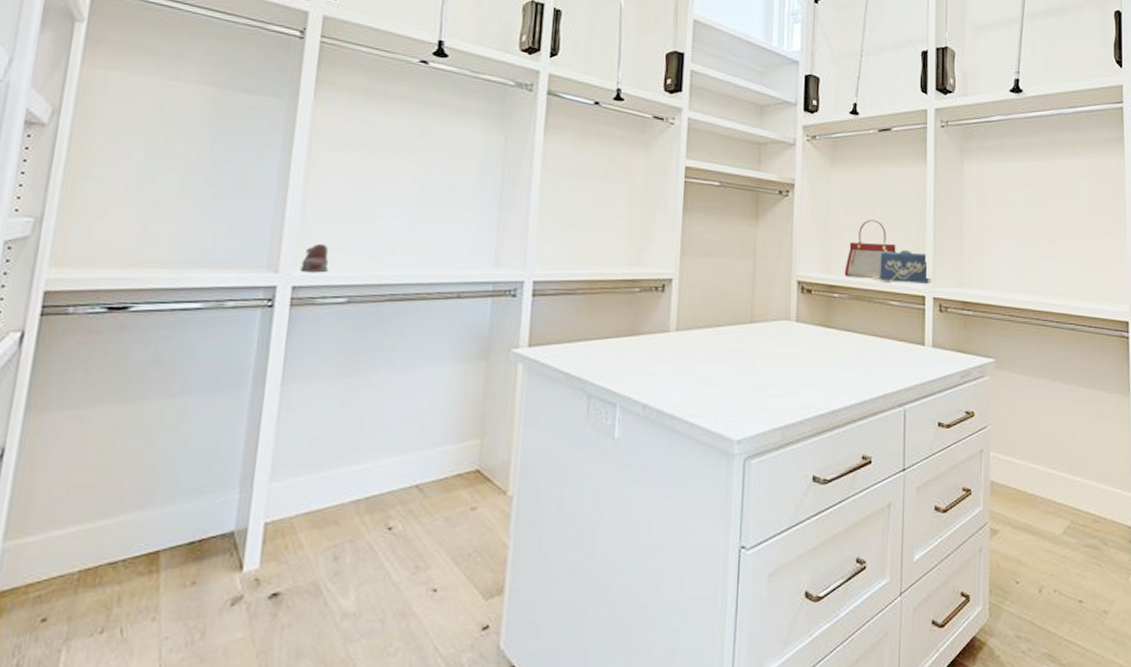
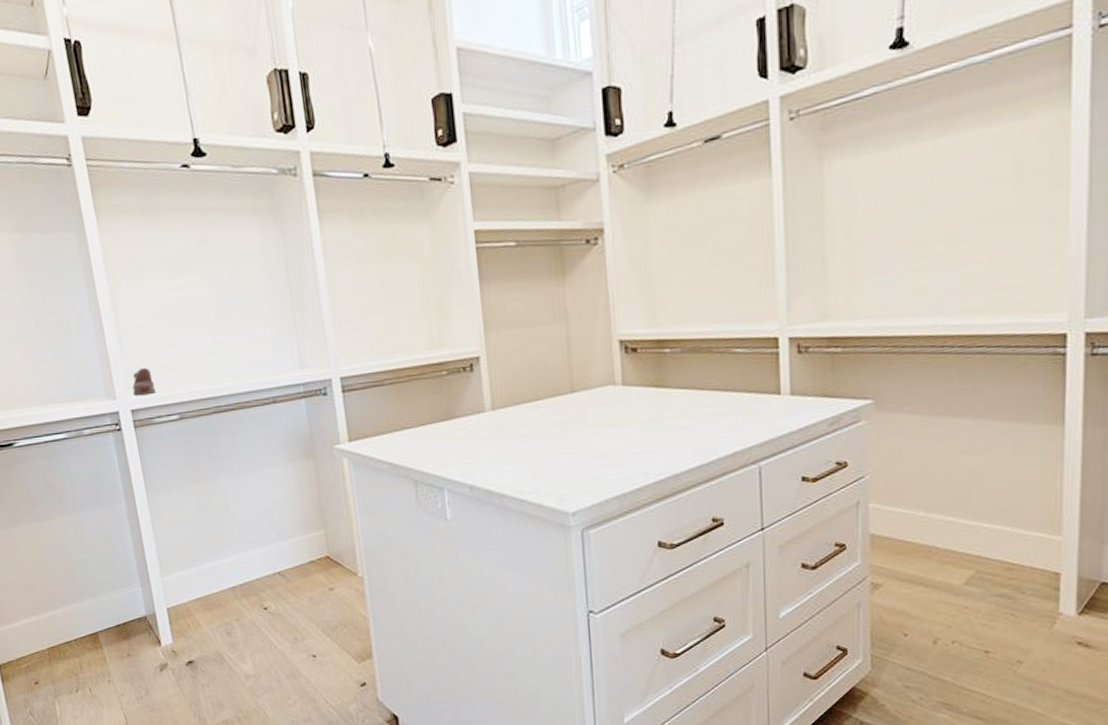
handbag: present [844,219,896,279] -> none [674,255,738,328]
clutch bag: present [872,249,931,285] -> none [709,285,786,329]

